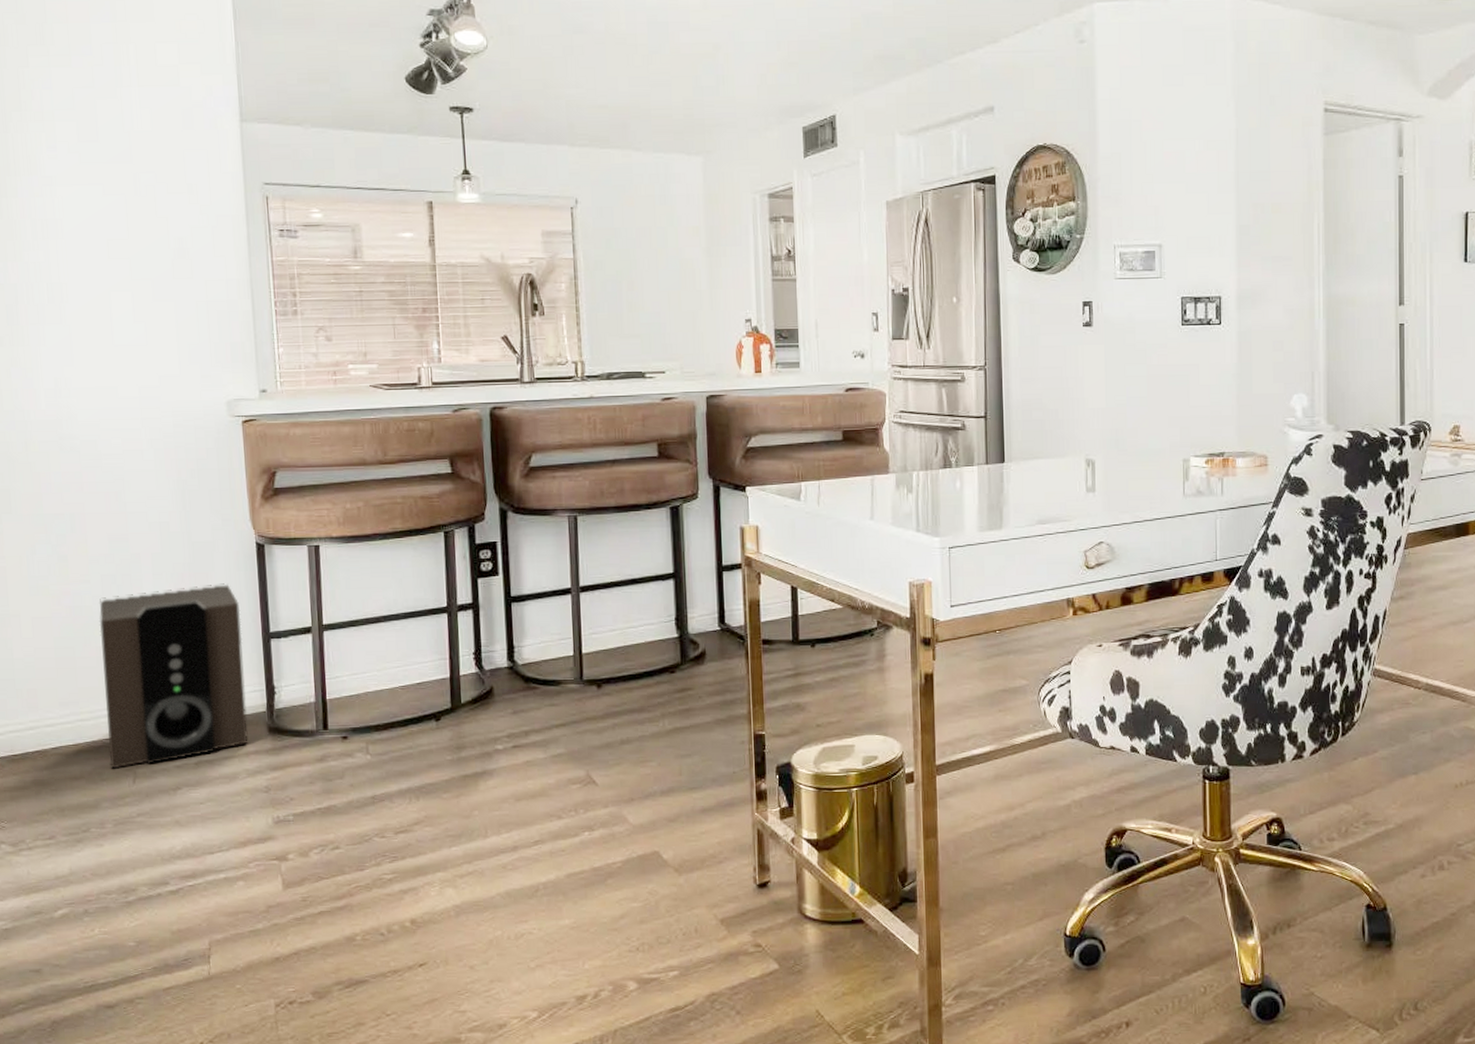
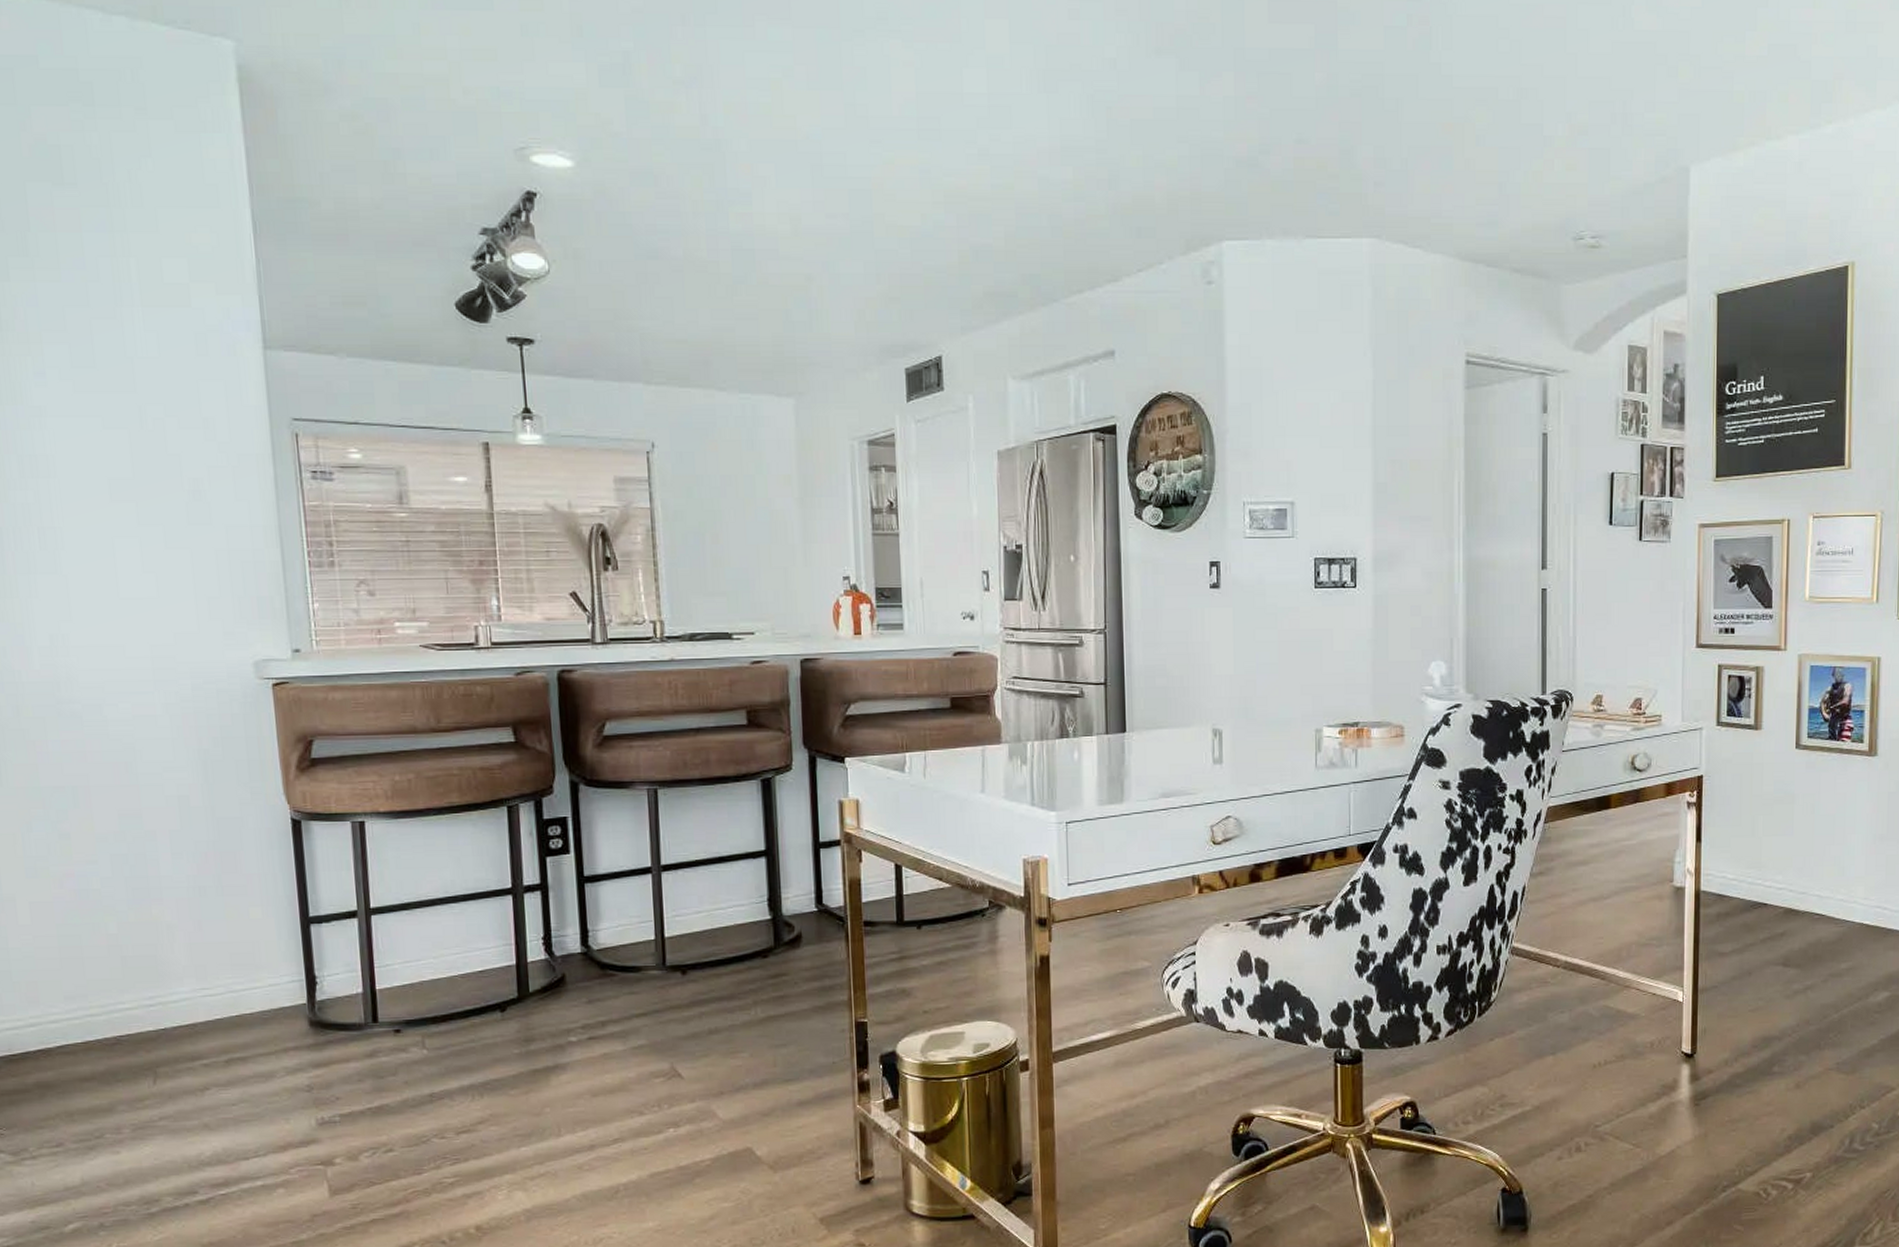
speaker: present [99,583,249,769] -> none [108,863,287,1069]

